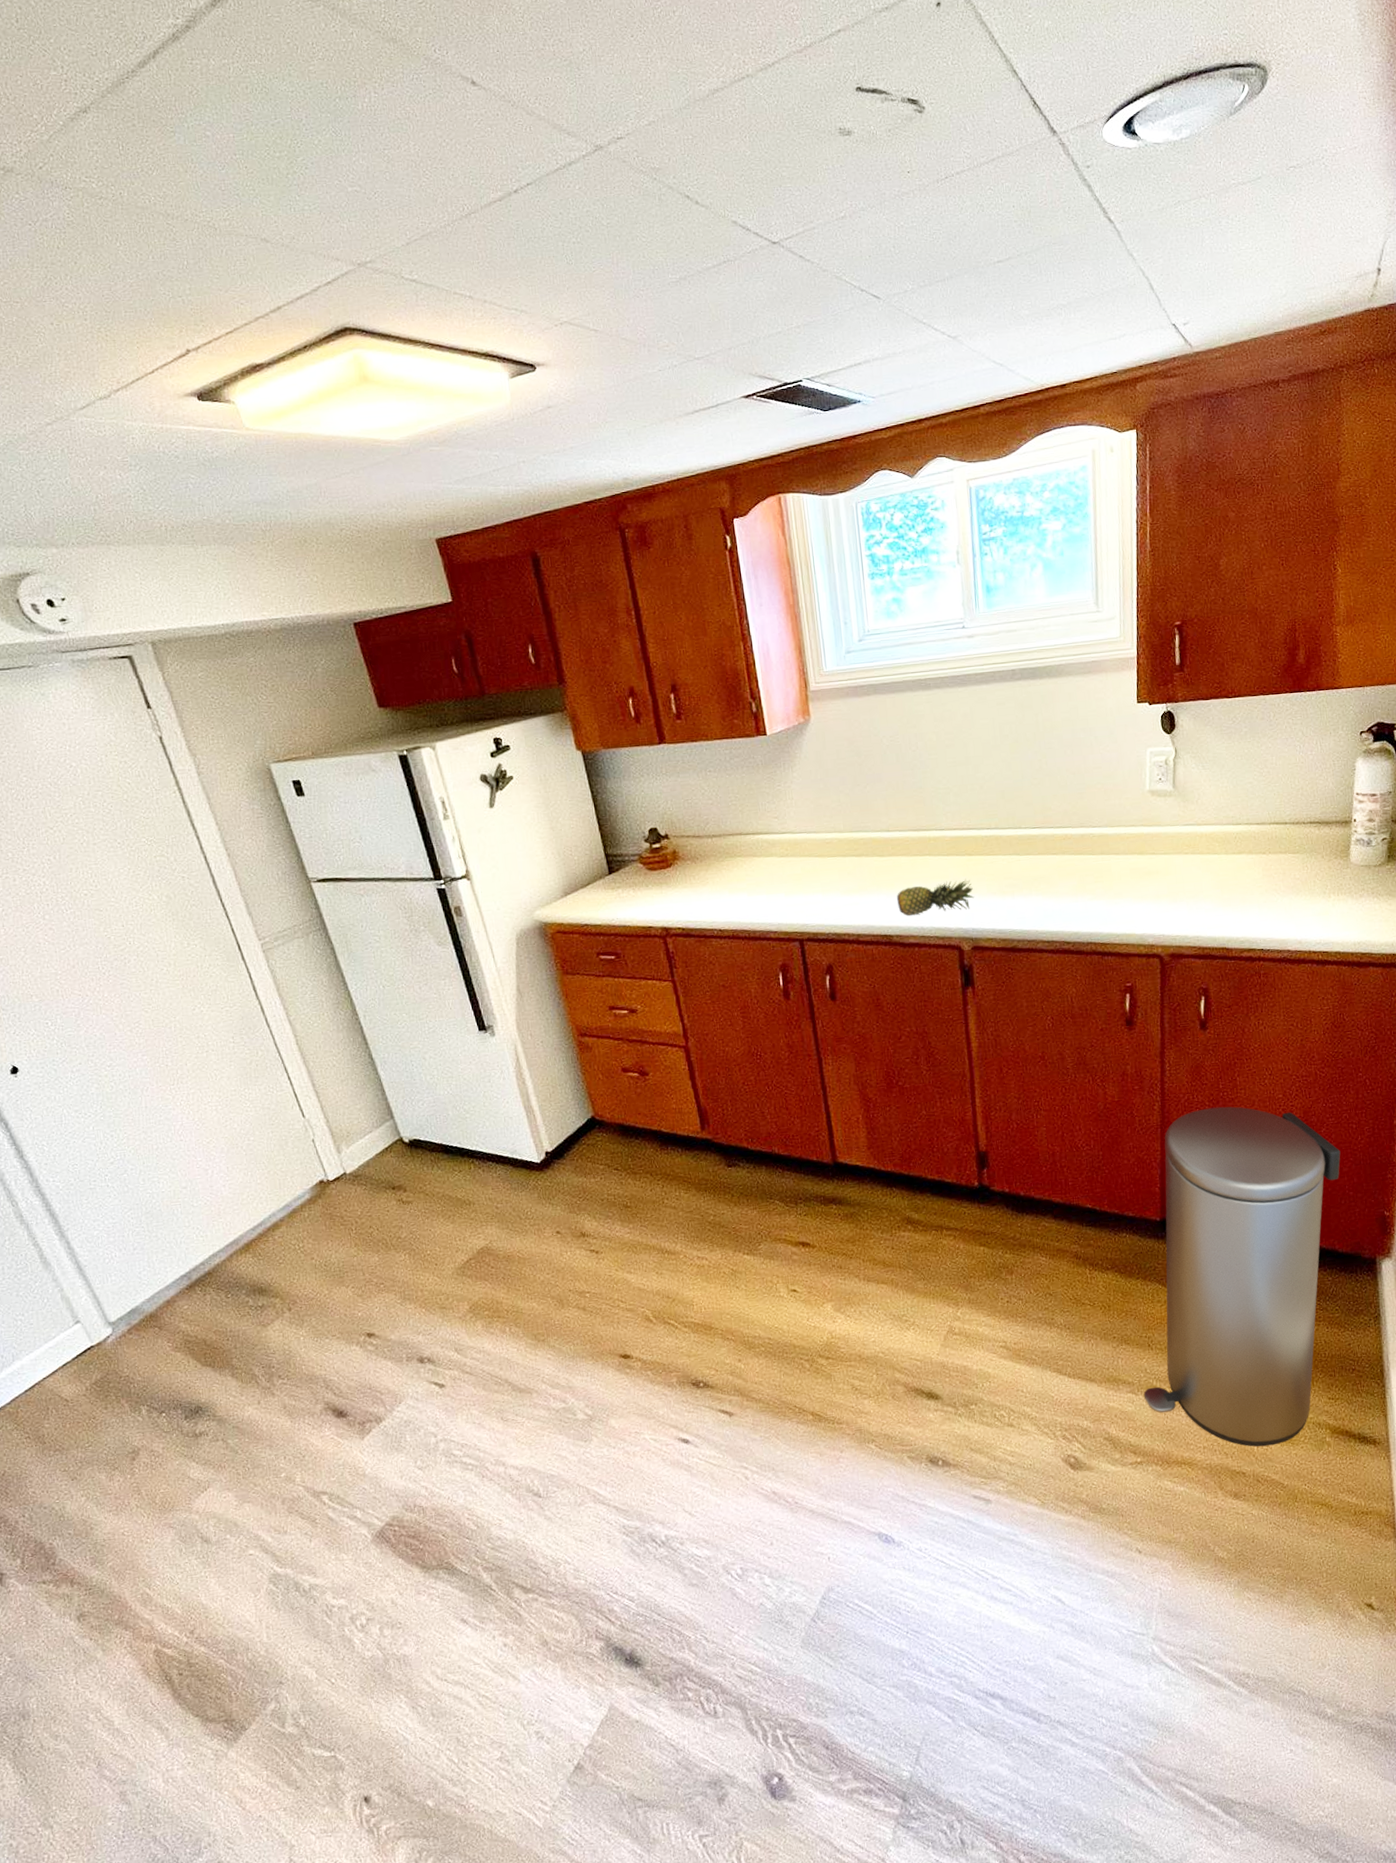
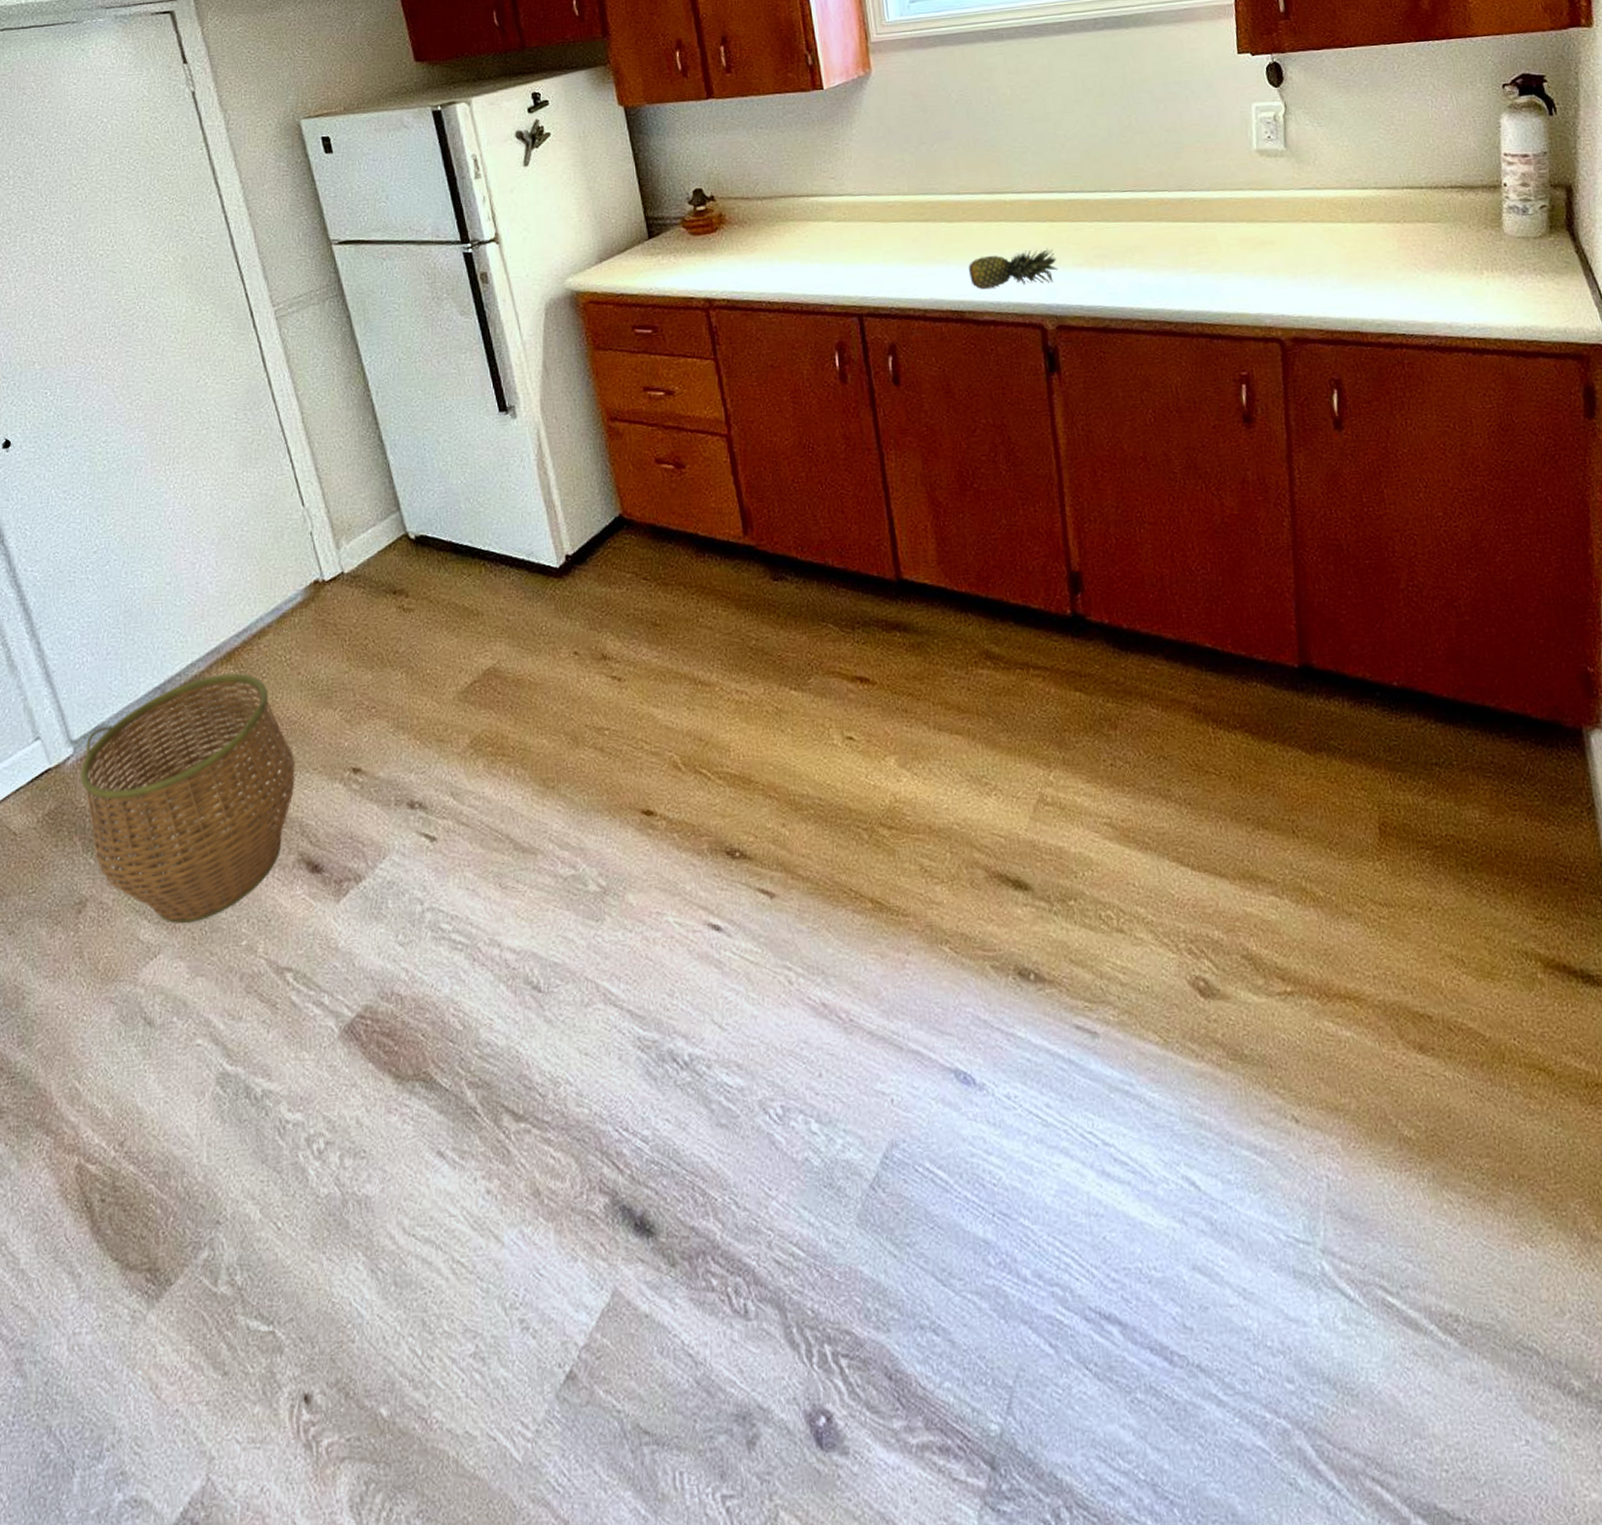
basket: none [120,1260,317,1463] -> present [80,673,295,923]
pedal bin: present [1143,1106,1341,1447] -> none [1290,525,1524,981]

